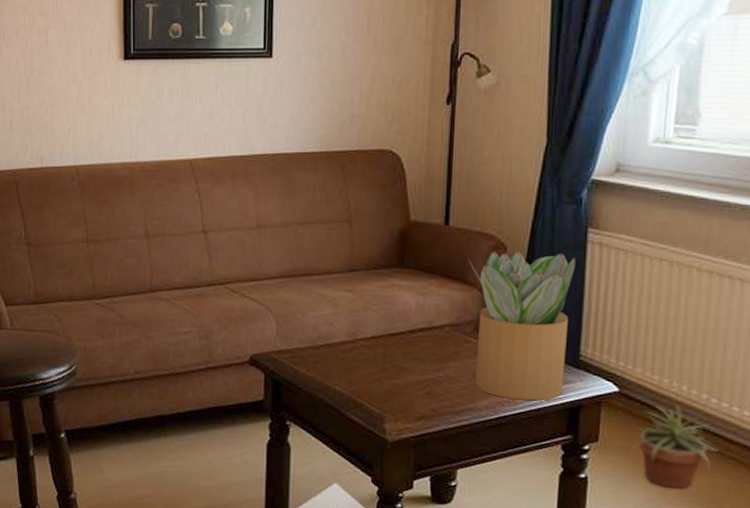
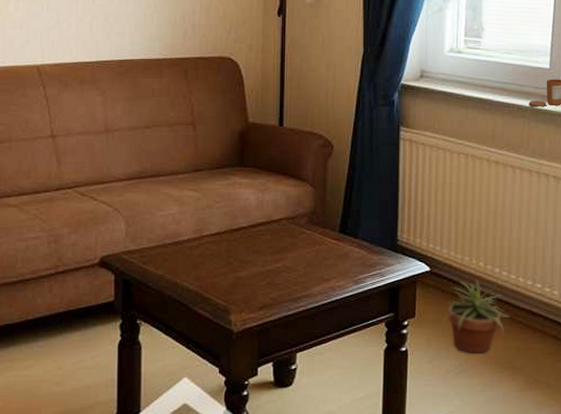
potted plant: present [467,251,576,401] -> none [300,149,391,284]

